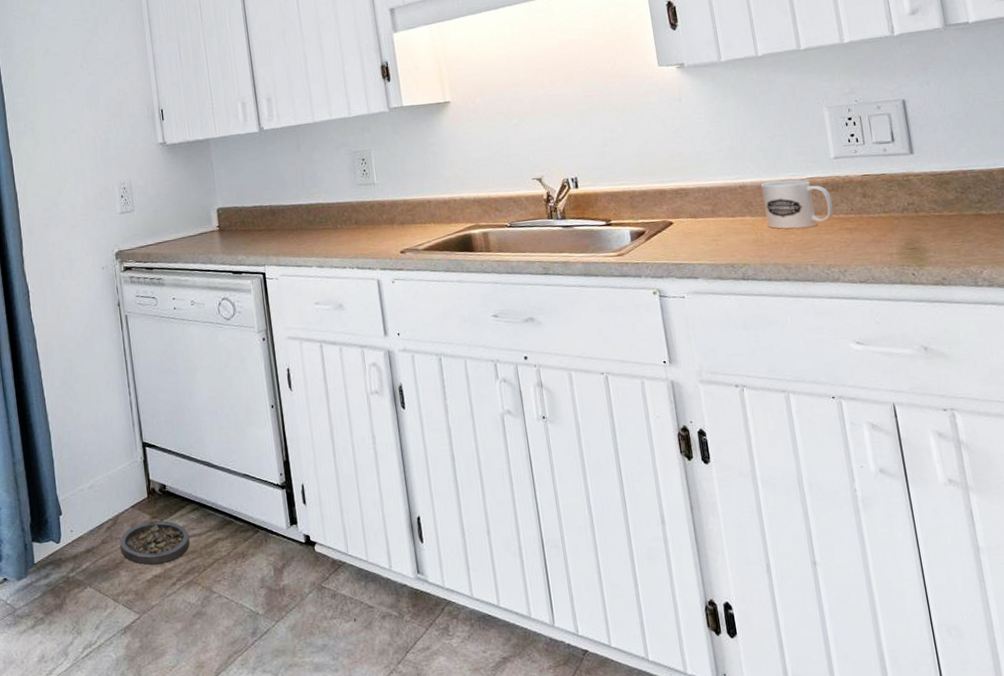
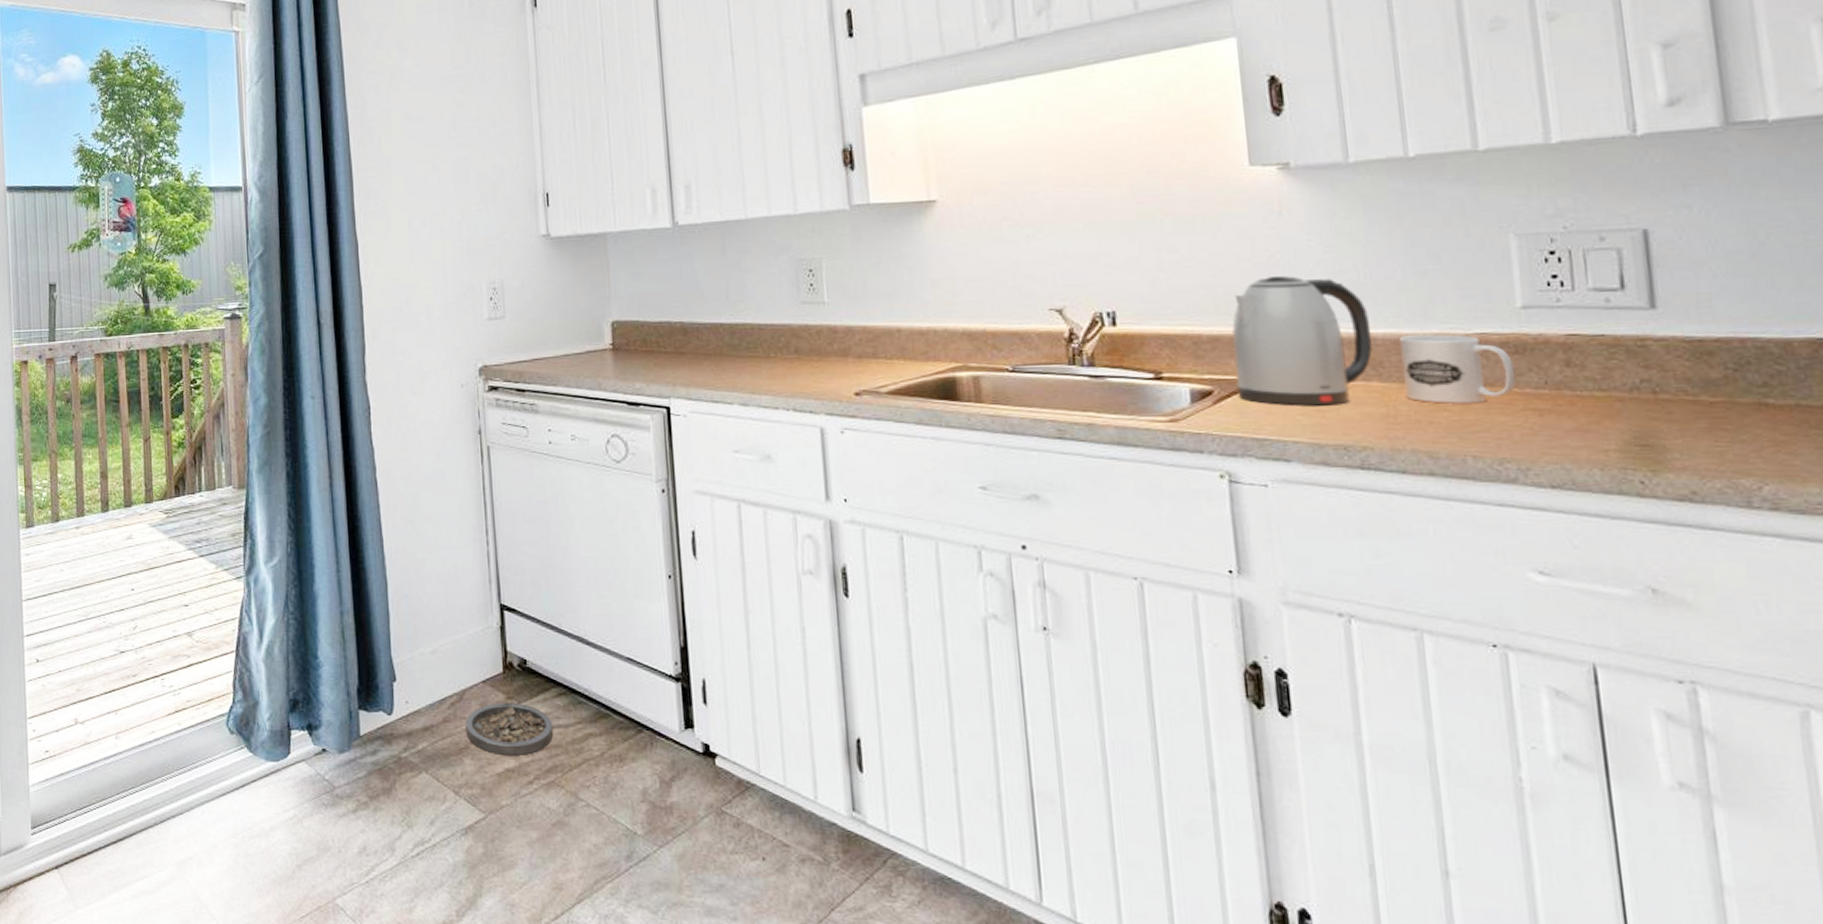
kettle: none [654,144,745,238] -> present [1231,276,1372,406]

